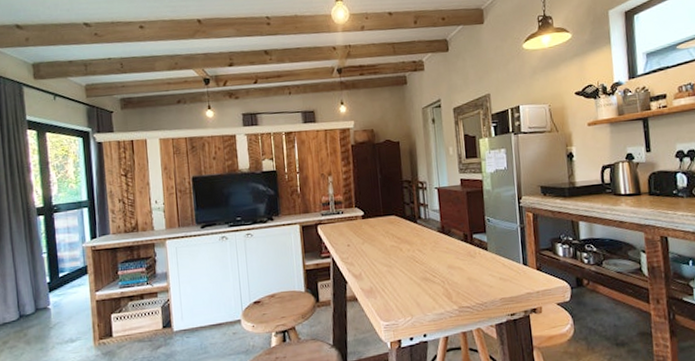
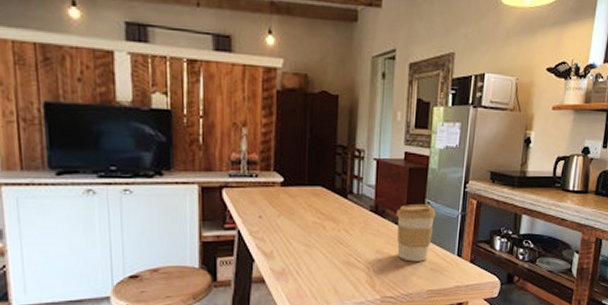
coffee cup: none [460,221,497,273] -> present [396,204,436,262]

